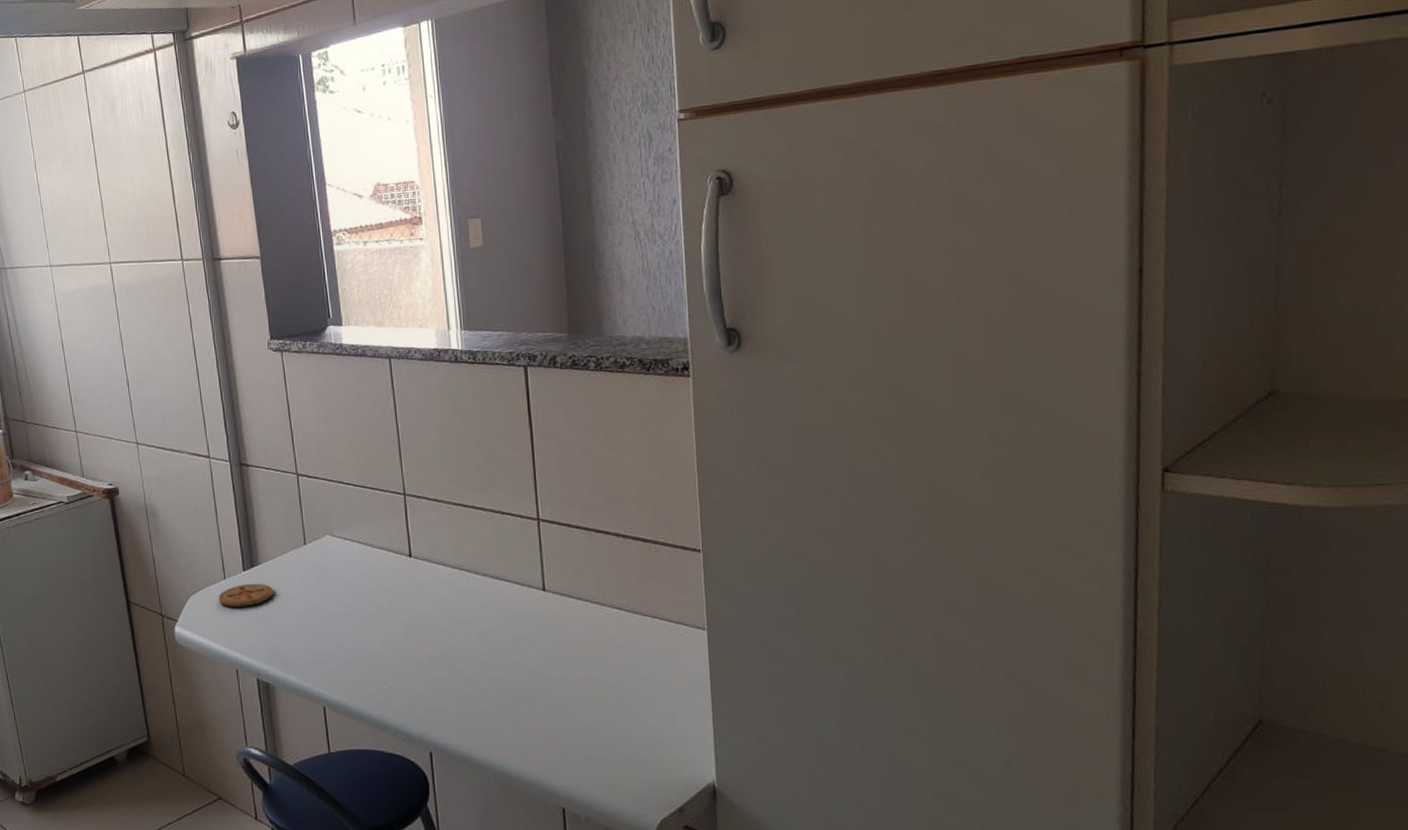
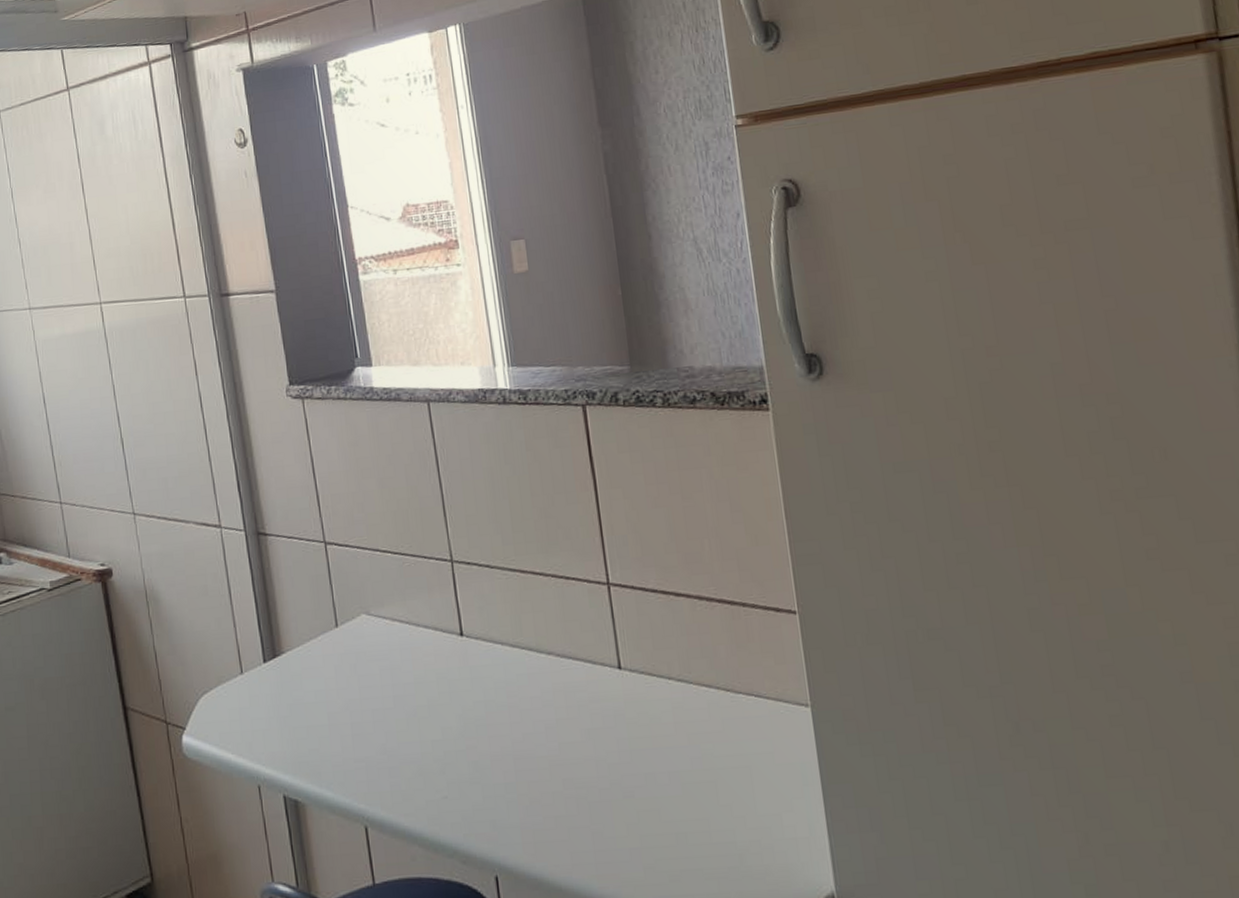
coaster: present [218,583,274,607] -> none [234,676,302,708]

